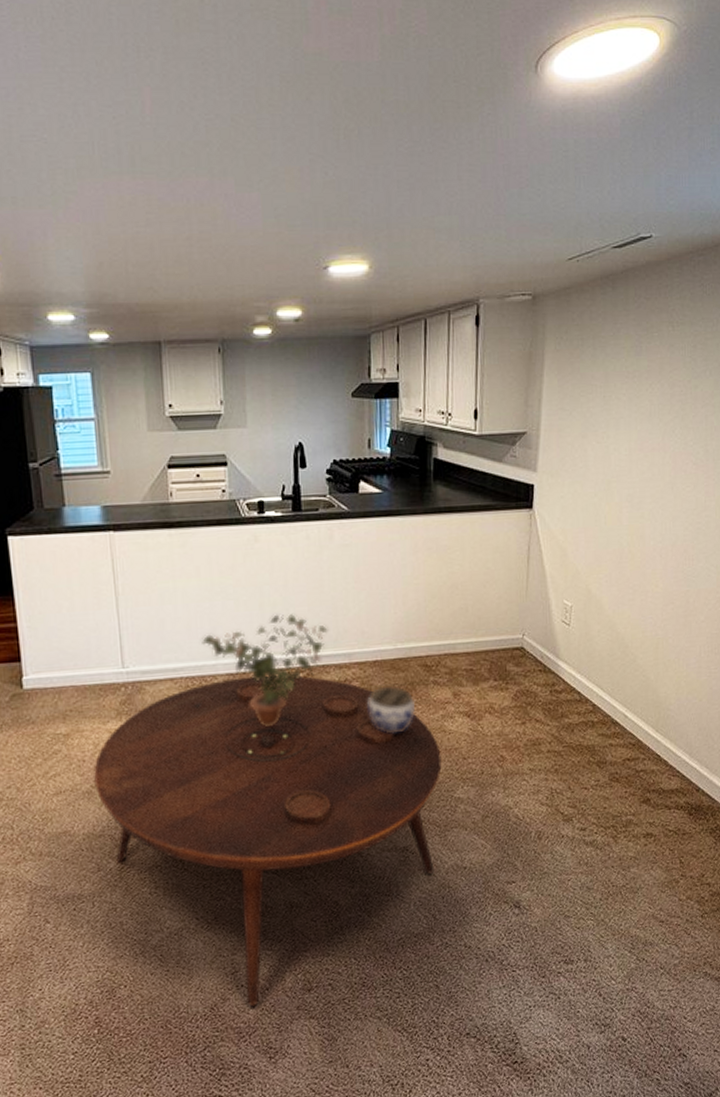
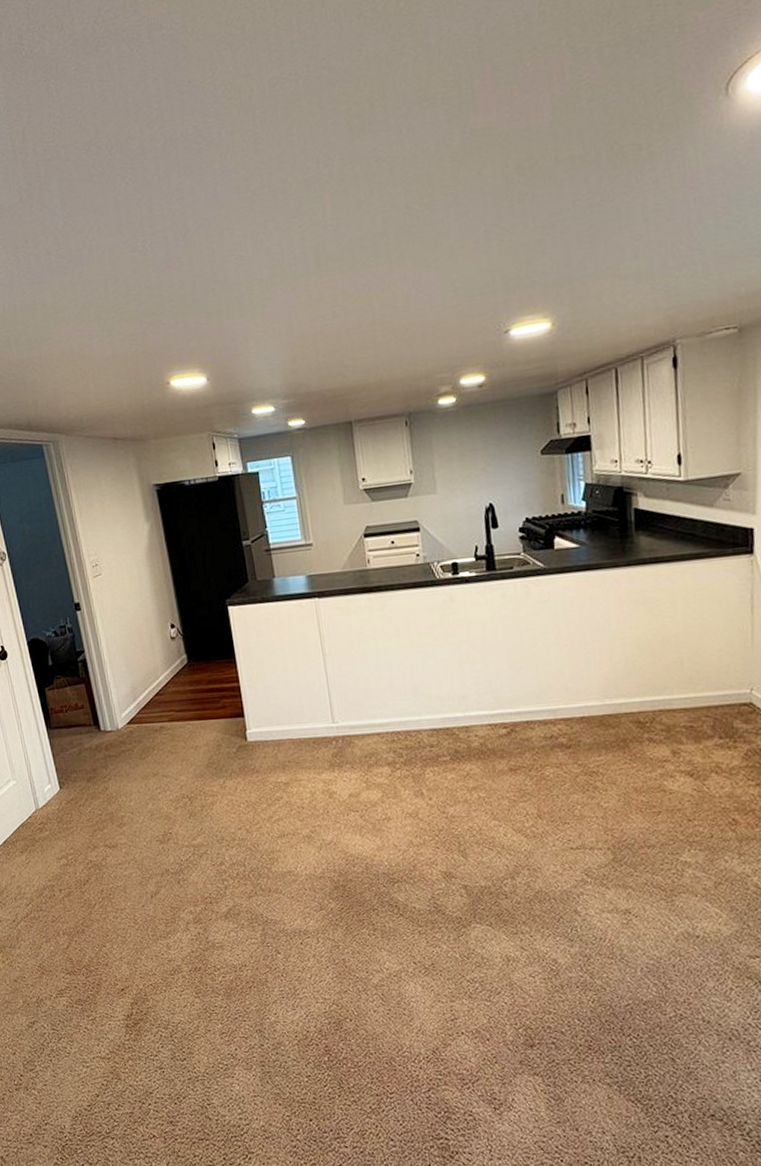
coffee table: present [94,675,442,1007] -> none [312,731,664,1055]
potted plant: present [202,614,328,726] -> none [404,671,531,781]
jar: present [368,685,416,734] -> none [576,742,630,792]

